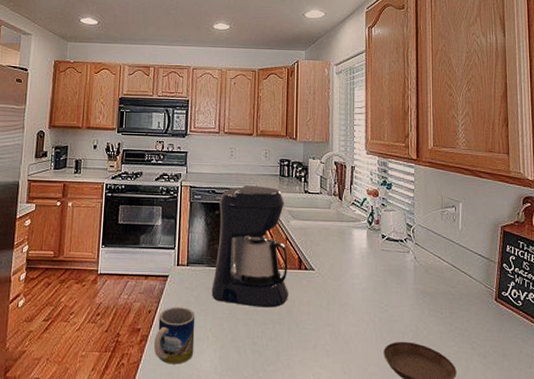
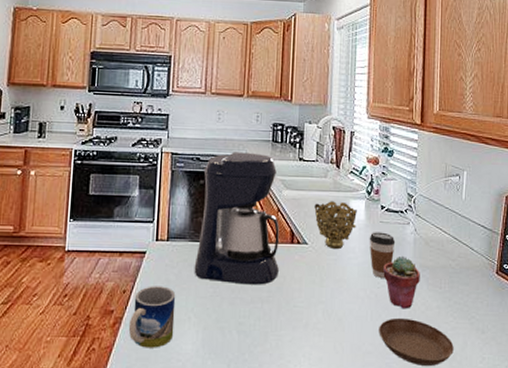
decorative bowl: none [320,230,359,276] -> present [314,201,357,250]
coffee cup: none [371,259,397,304] -> present [369,232,396,279]
potted succulent: none [386,282,421,333] -> present [383,255,420,309]

